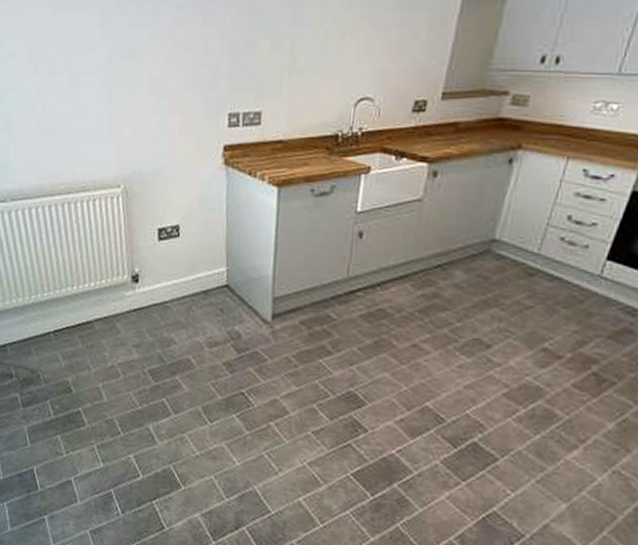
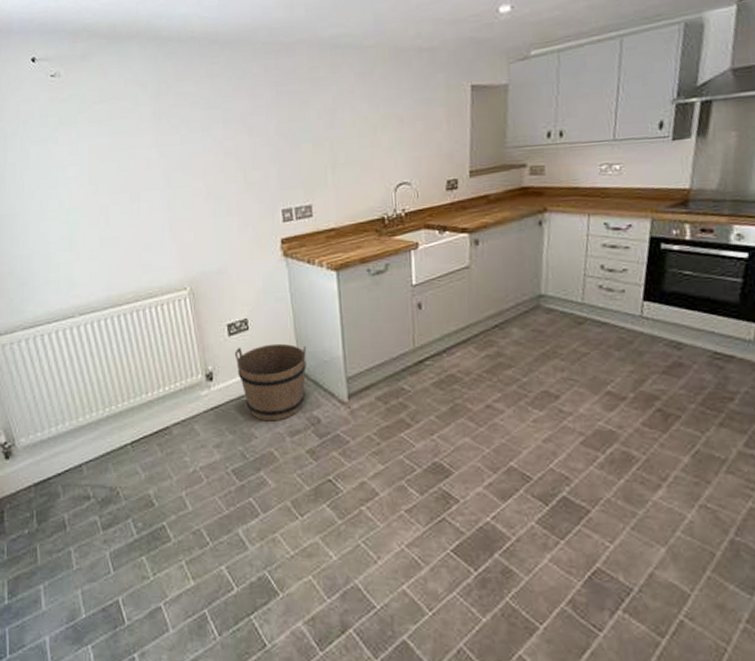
bucket: none [162,254,235,331] -> present [234,343,307,422]

